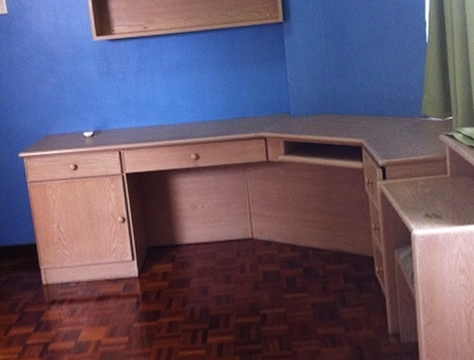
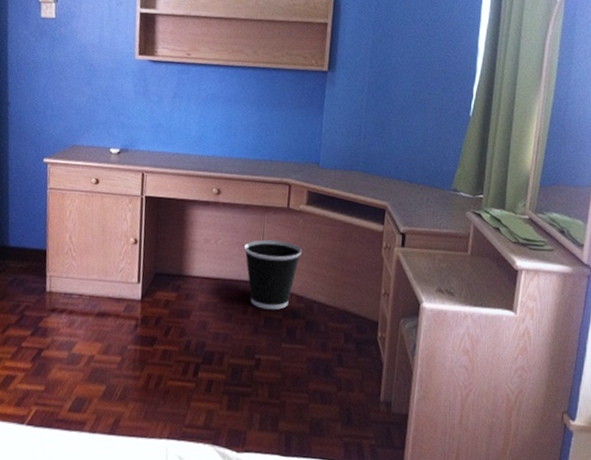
wastebasket: none [230,194,289,264] -> present [243,239,303,310]

